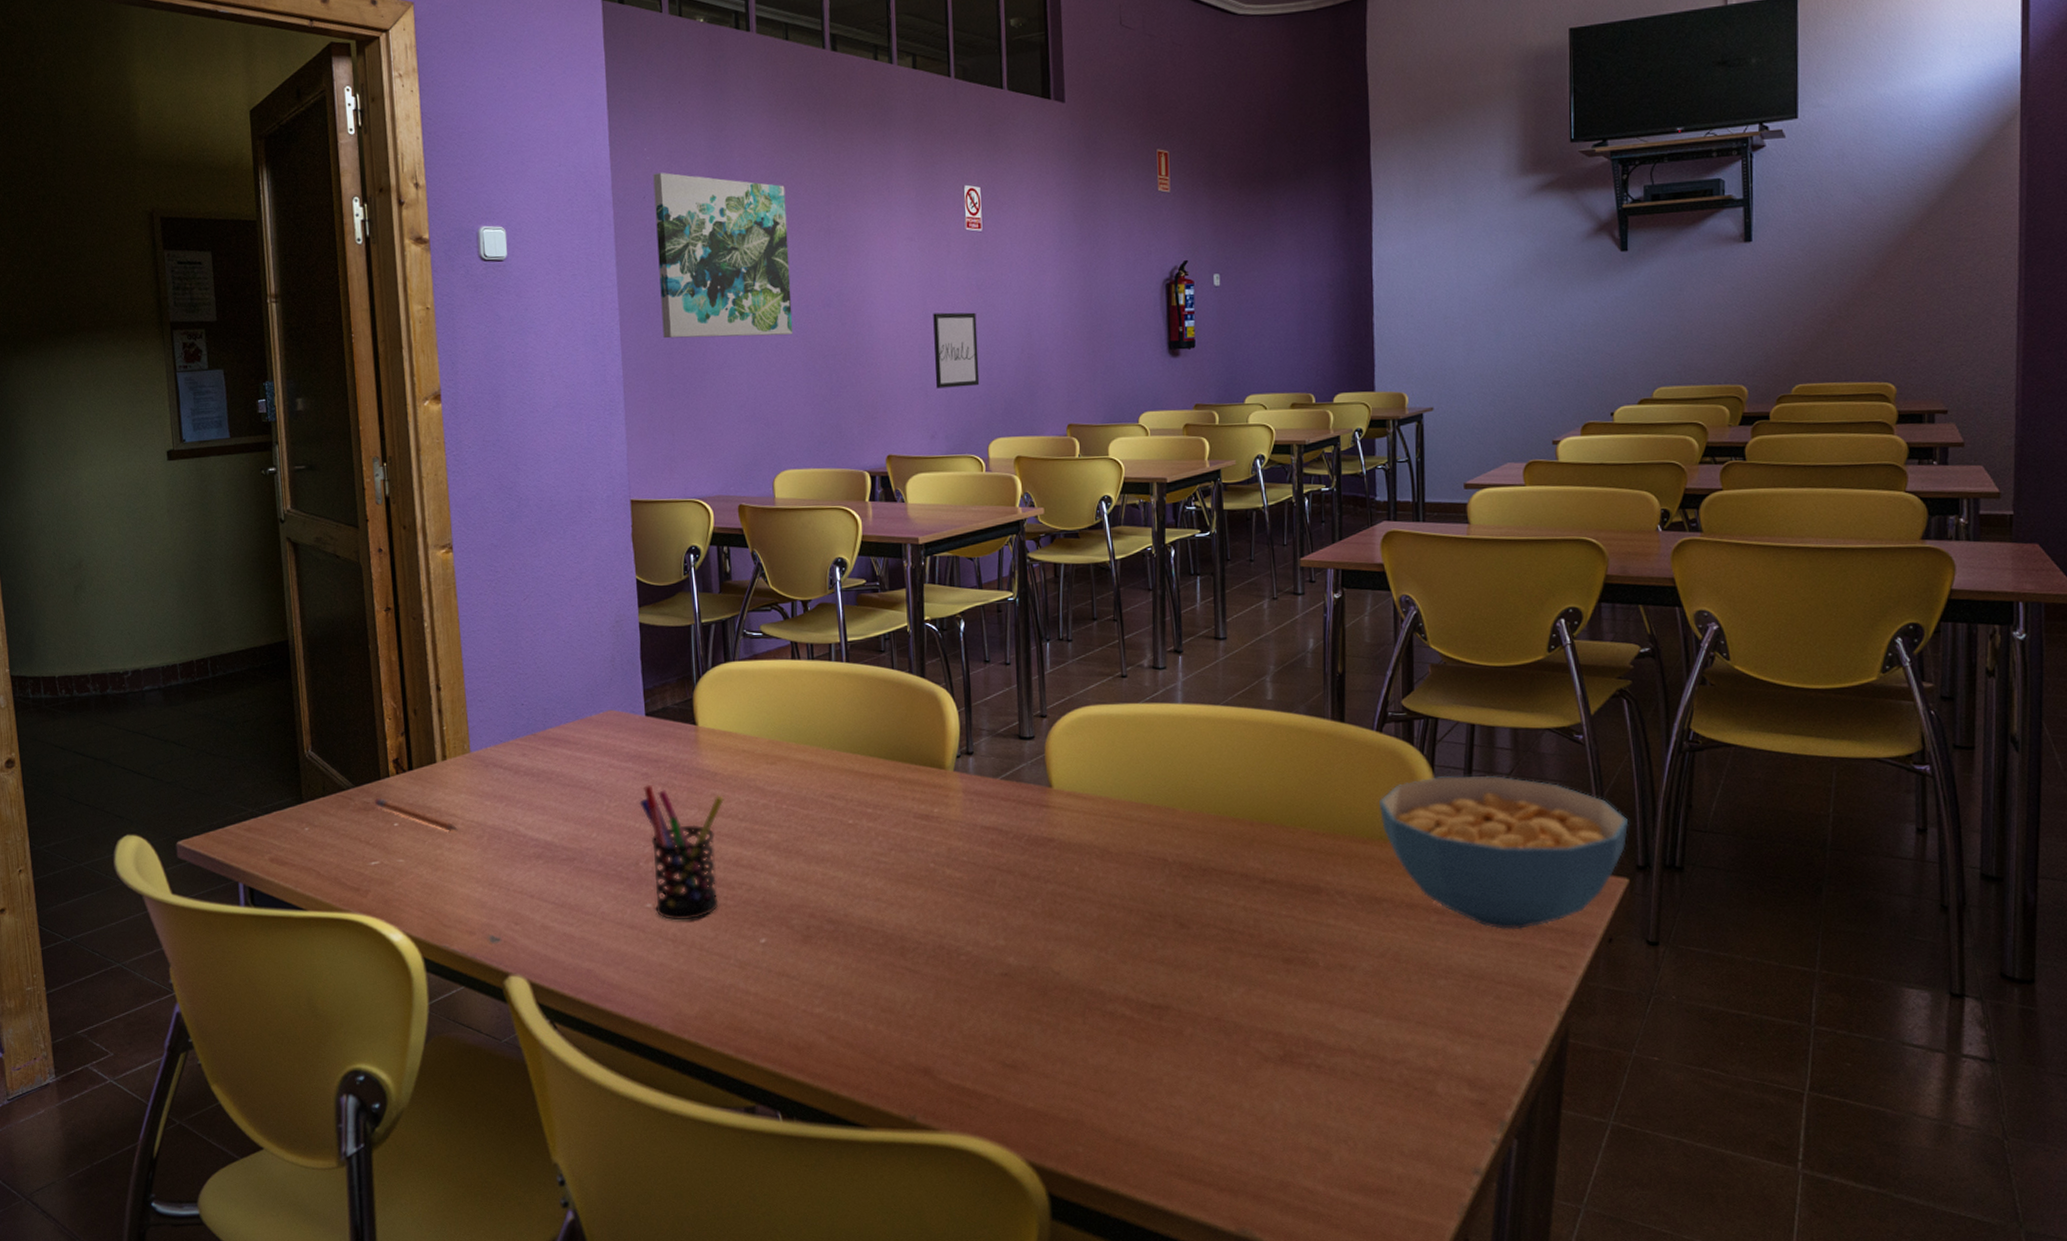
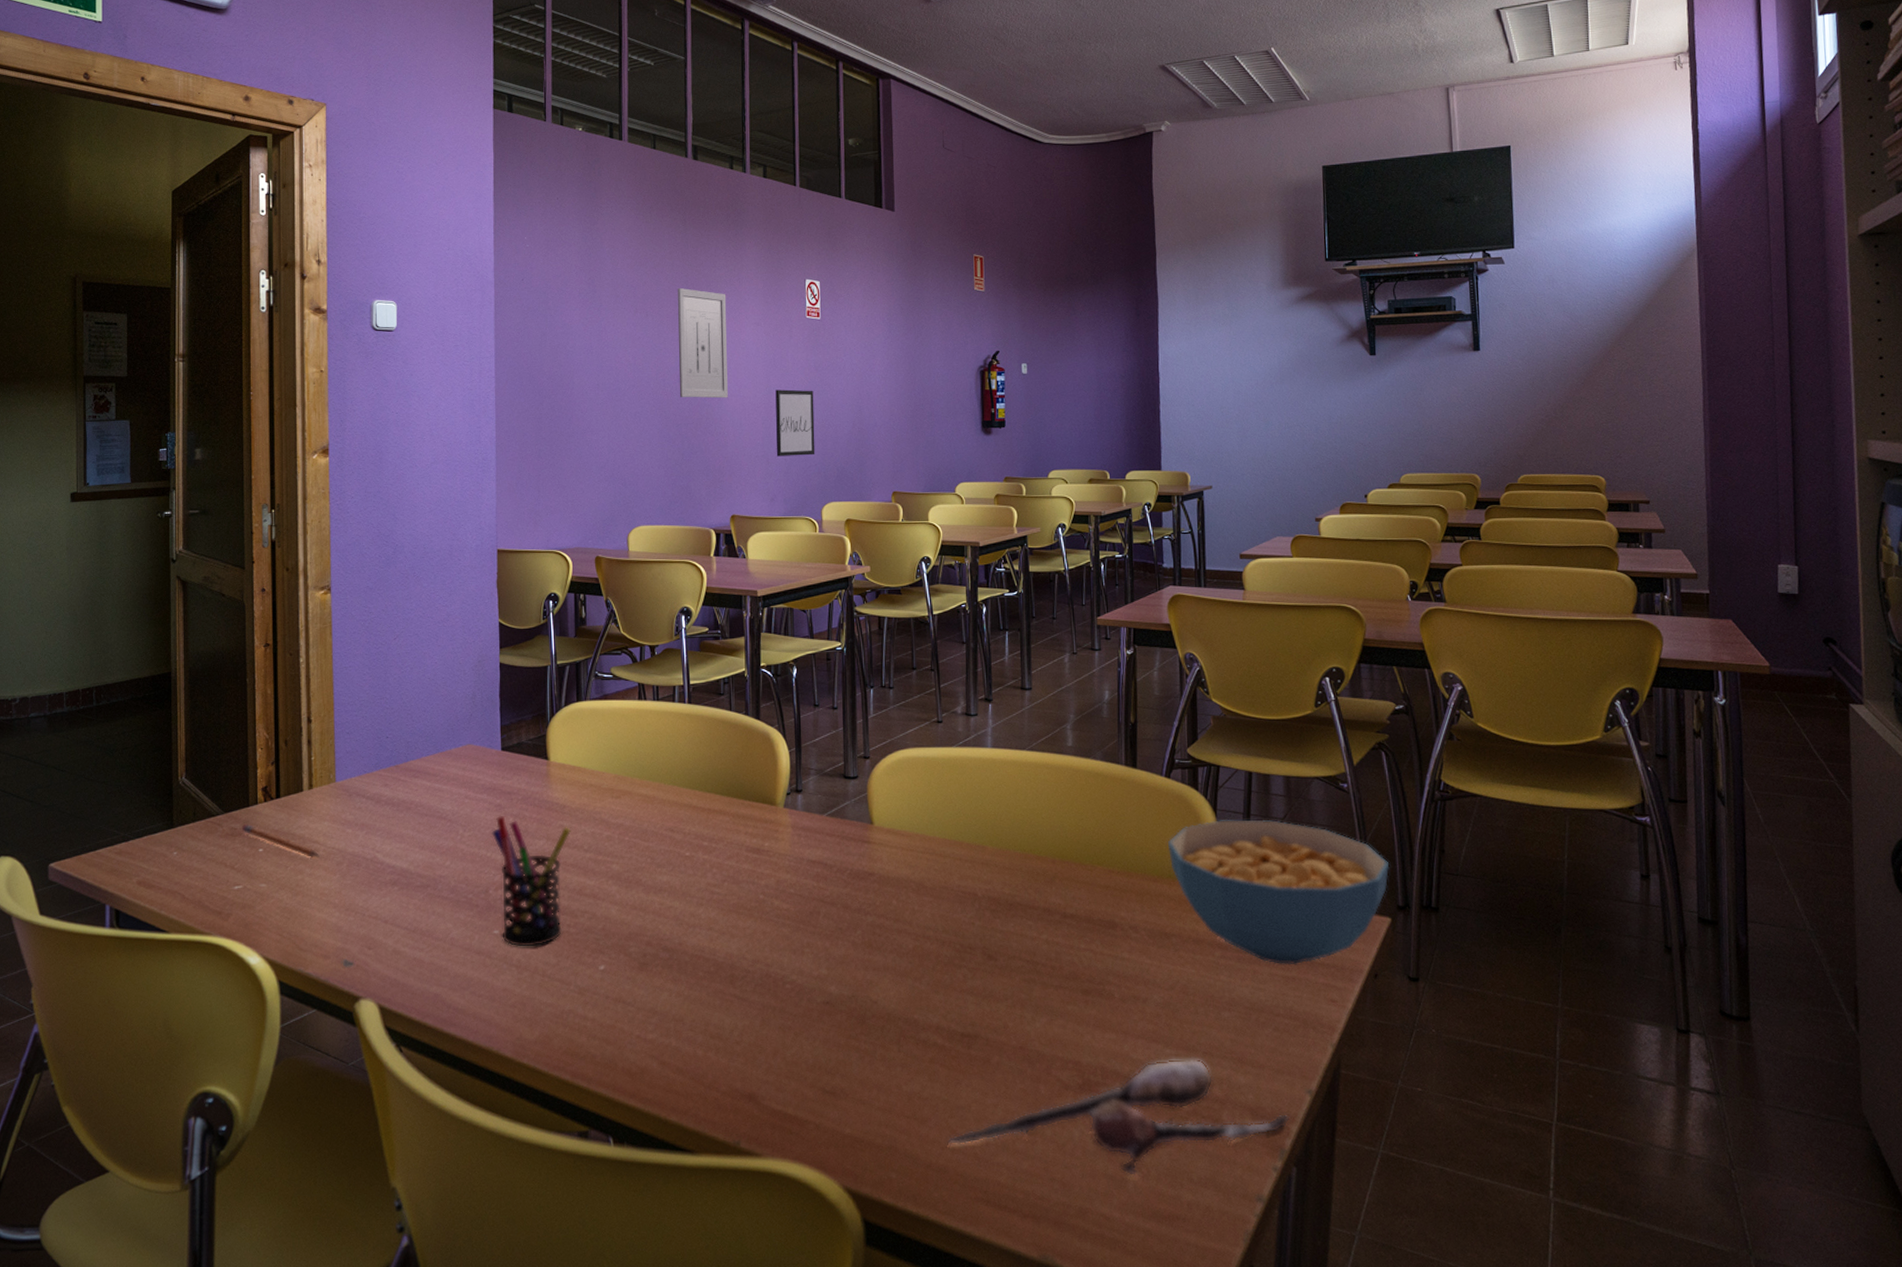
wall art: present [653,173,794,339] -> none [531,259,651,406]
wall art: none [819,200,880,326] -> present [678,288,728,399]
spoon: none [1137,1029,1512,1150] -> present [947,1059,1291,1177]

